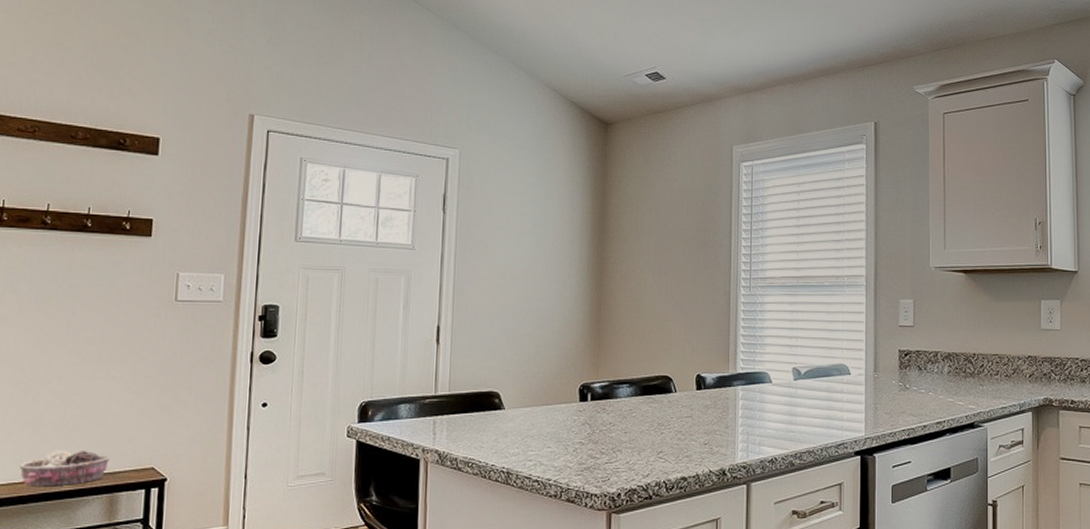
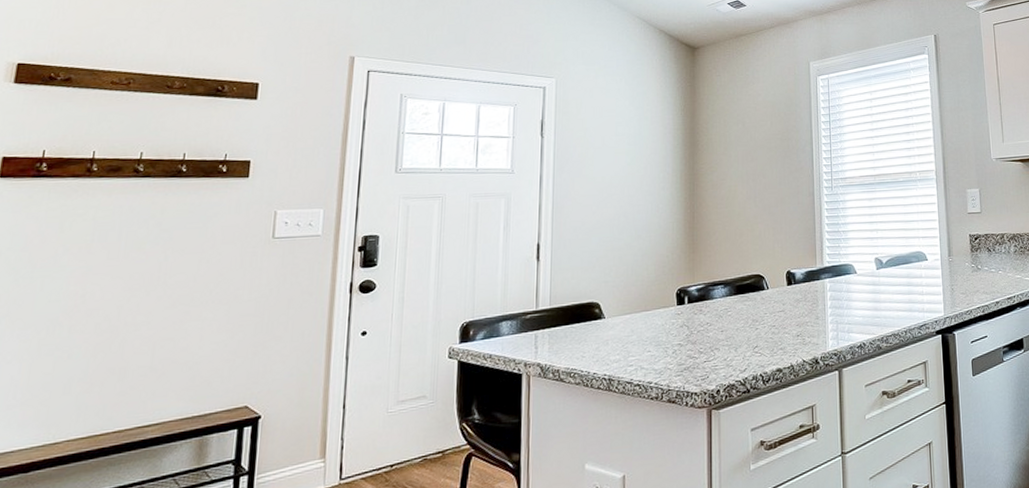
decorative basket: present [19,451,109,487] -> none [101,395,200,438]

